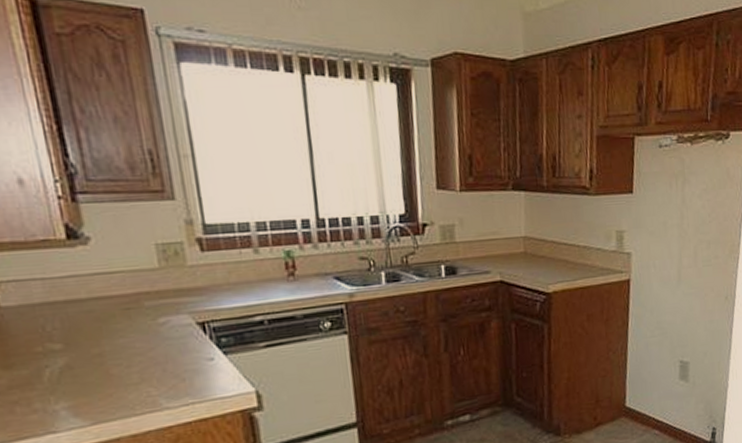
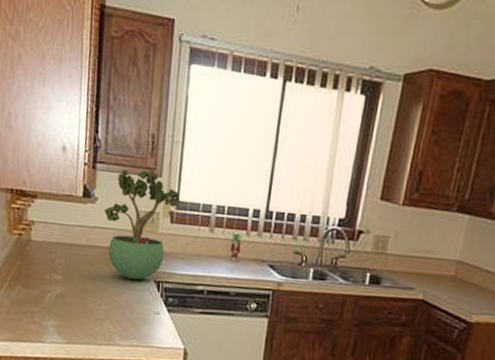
potted plant: none [104,193,206,327] -> present [104,169,180,280]

